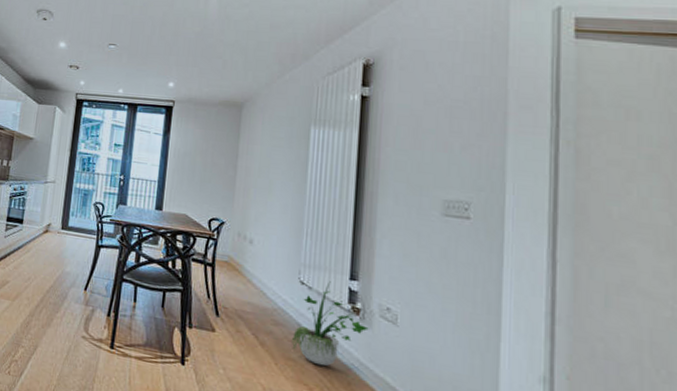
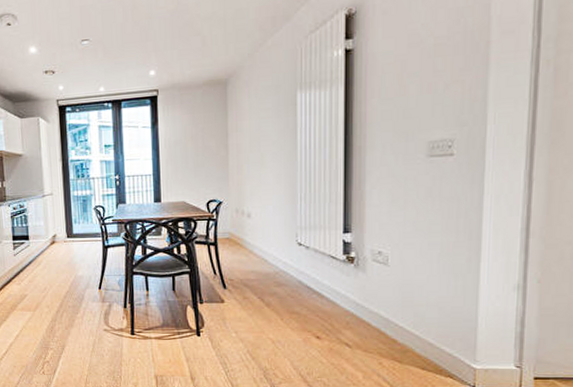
potted plant: present [291,281,369,367] -> none [293,238,363,313]

